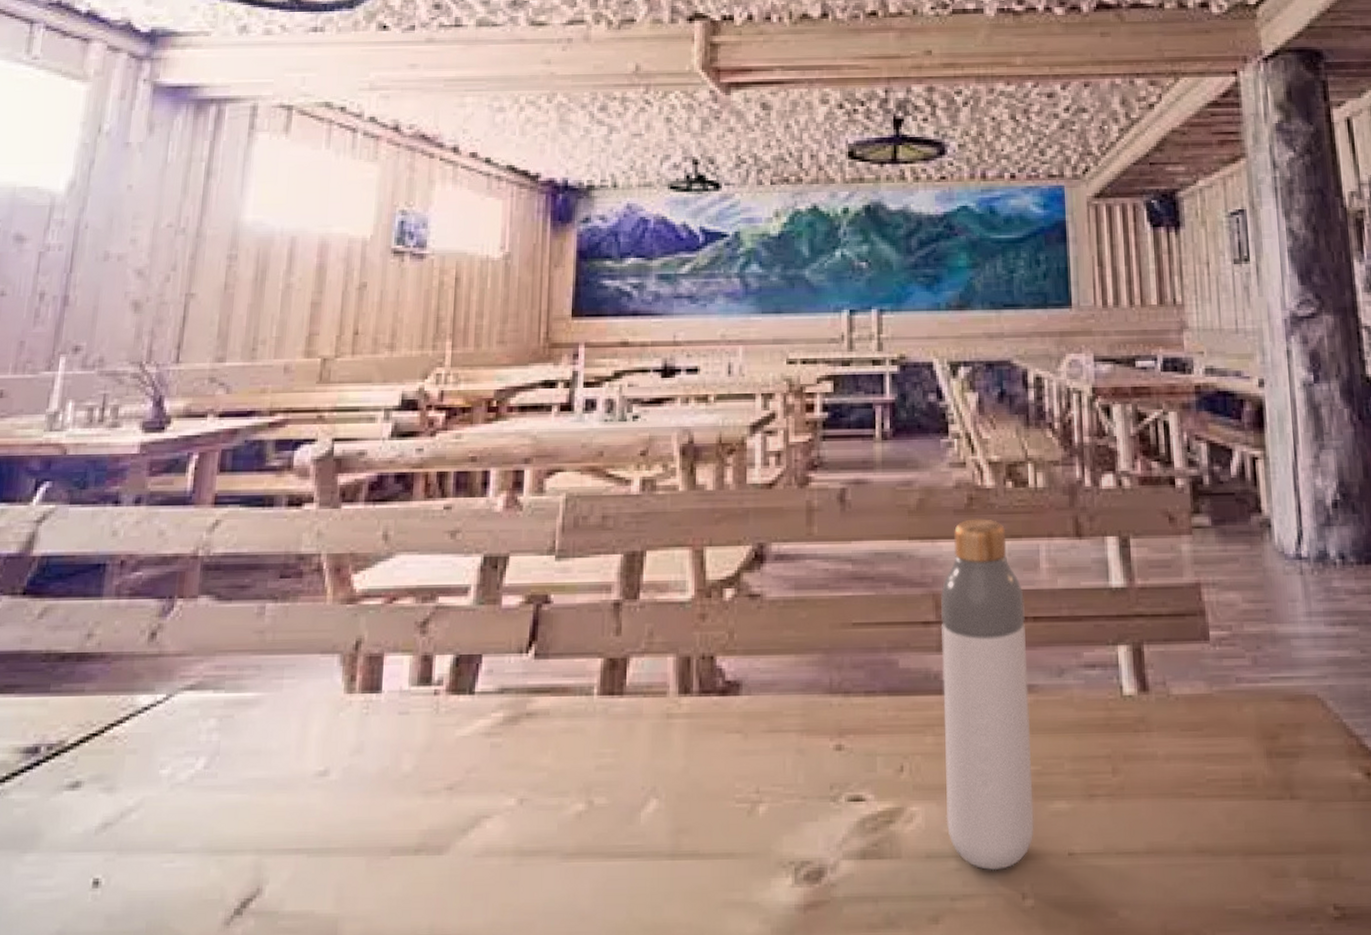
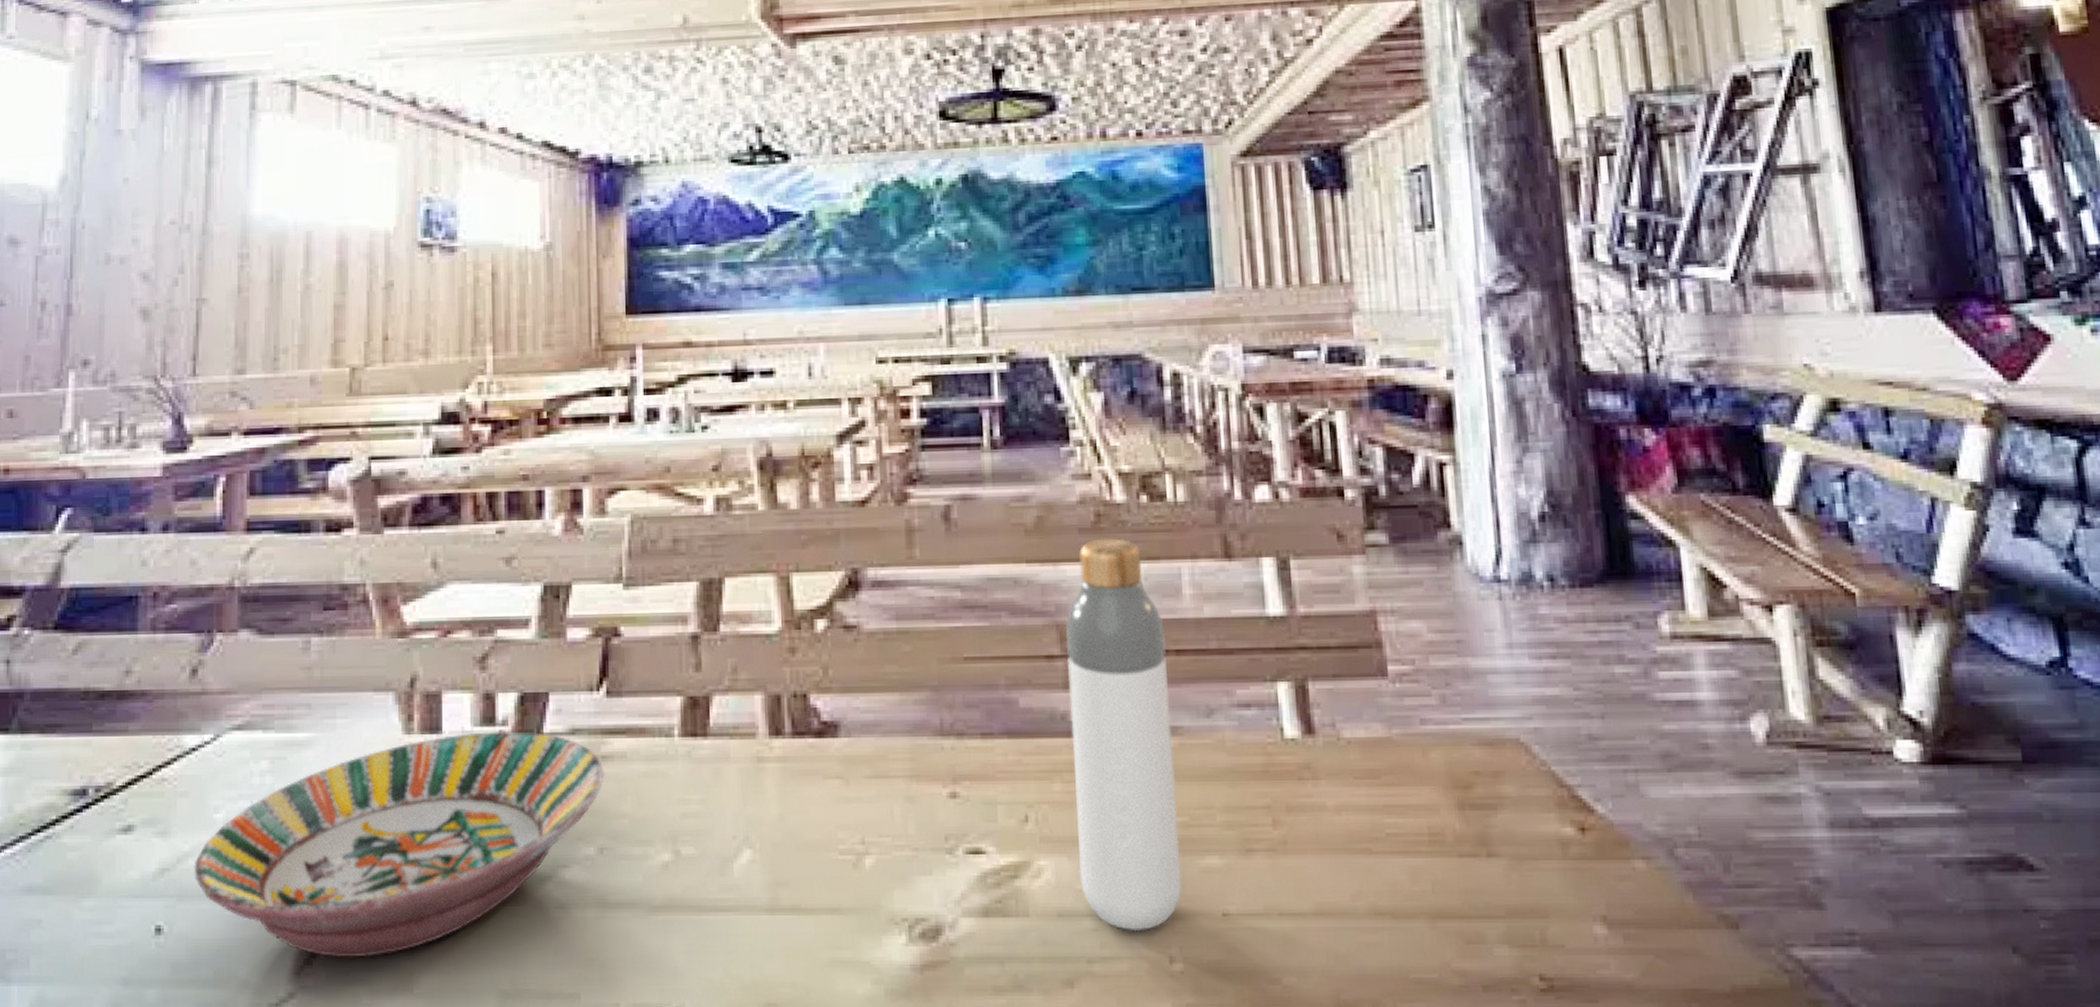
serving bowl: none [135,690,528,908] -> present [194,731,604,958]

